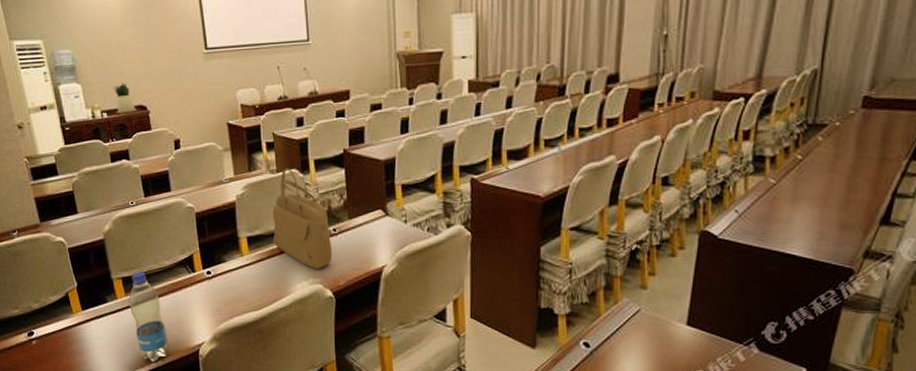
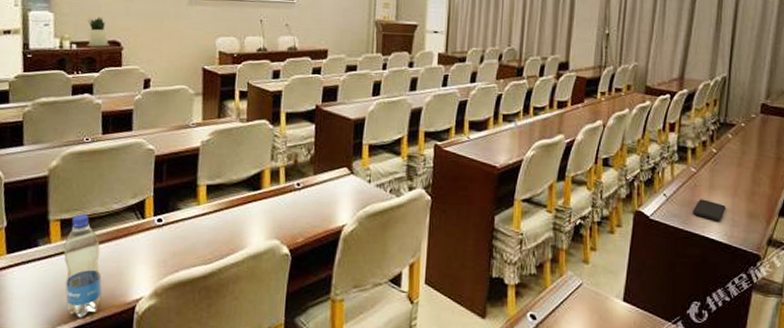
handbag: present [272,168,333,269] -> none [233,118,294,224]
mobile phone: none [771,212,813,236] -> present [693,199,726,221]

